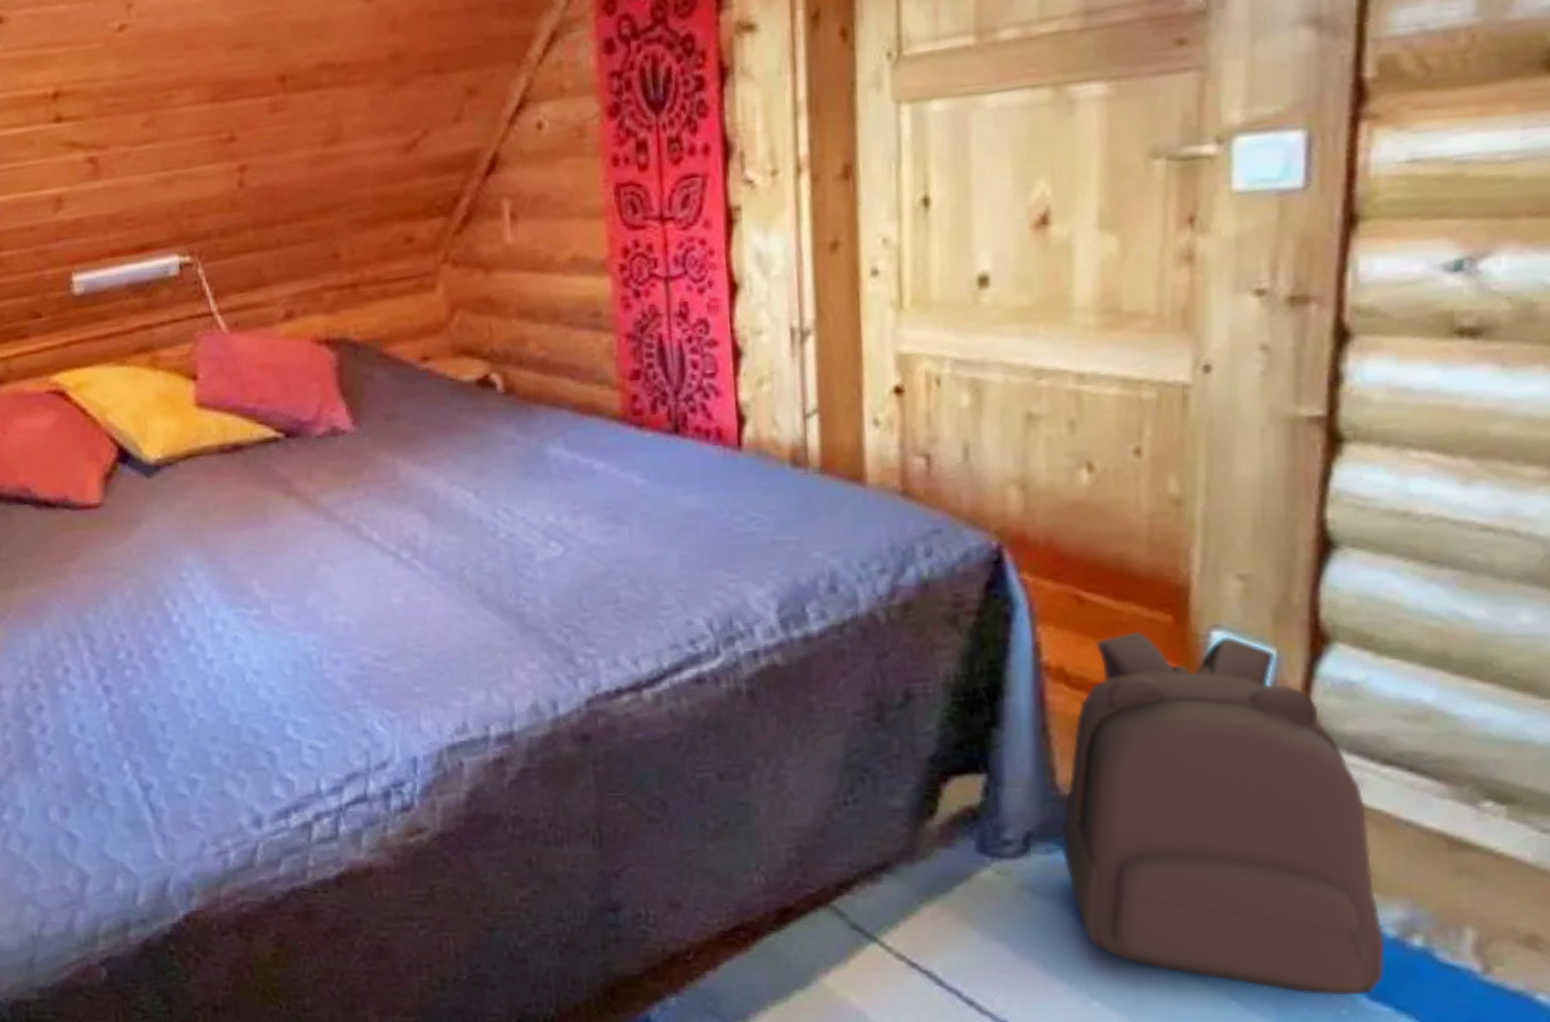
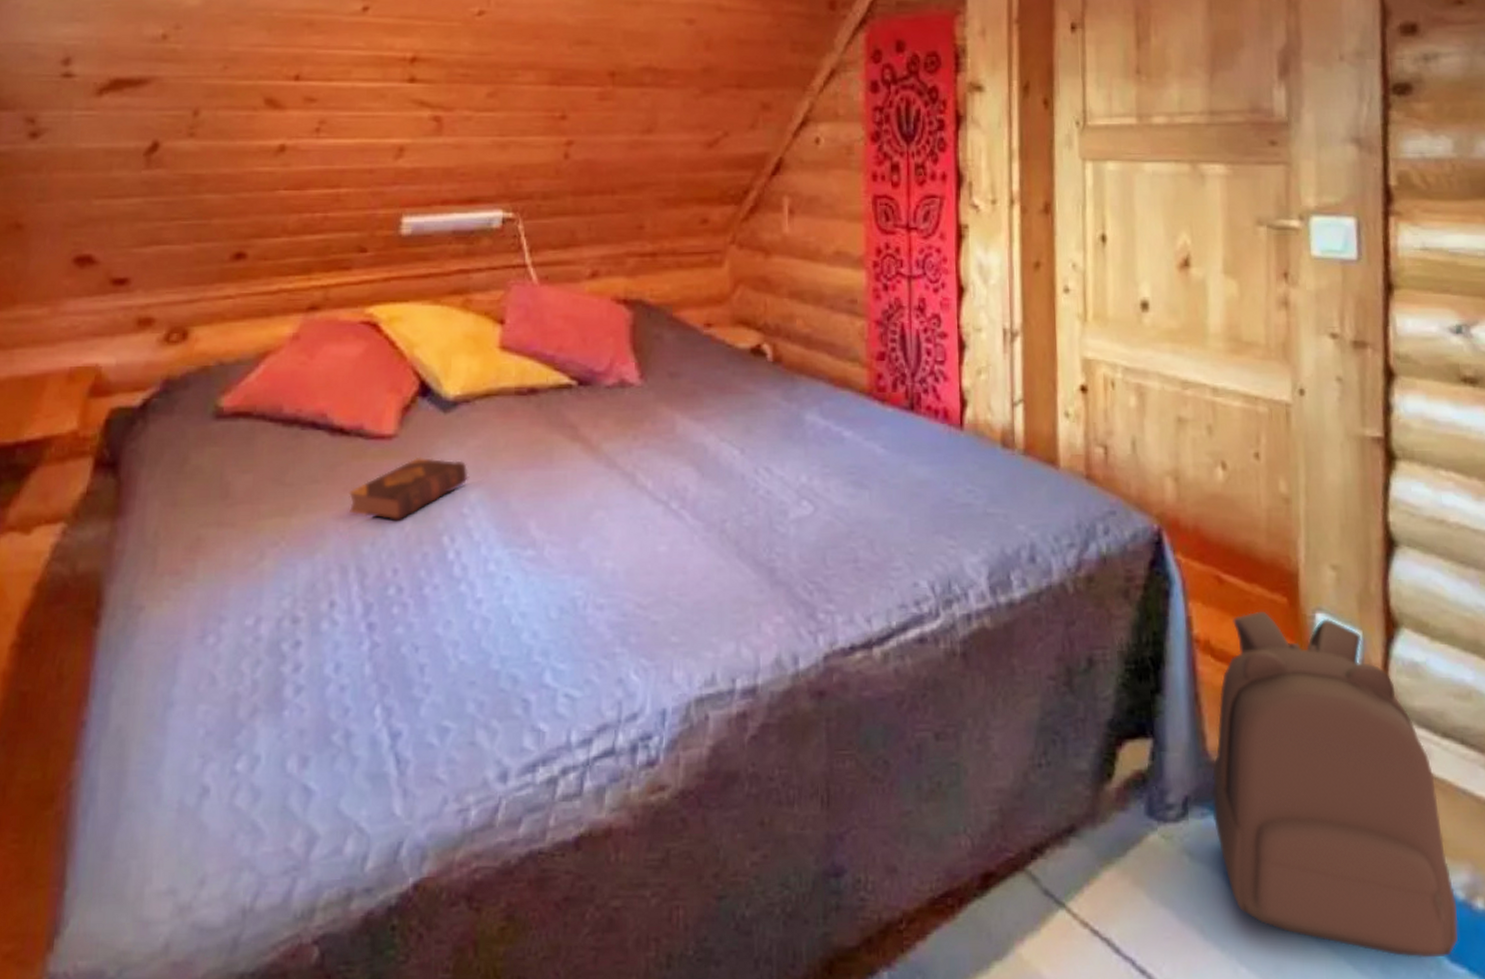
book: none [64,523,183,589] -> present [348,456,470,522]

